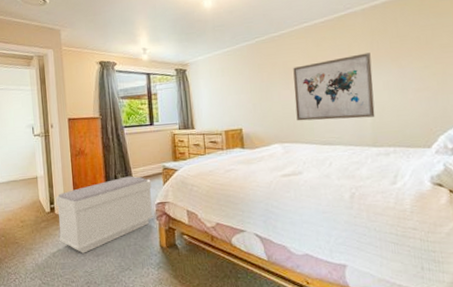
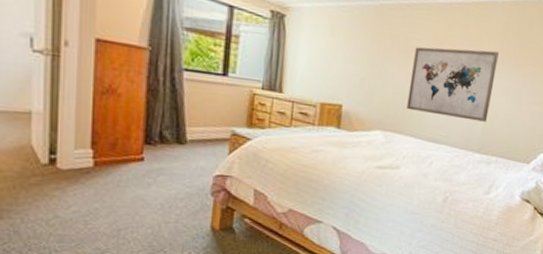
bench: present [55,176,154,254] -> none [58,135,212,225]

